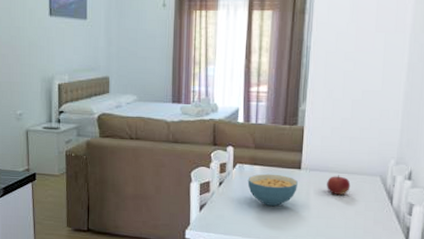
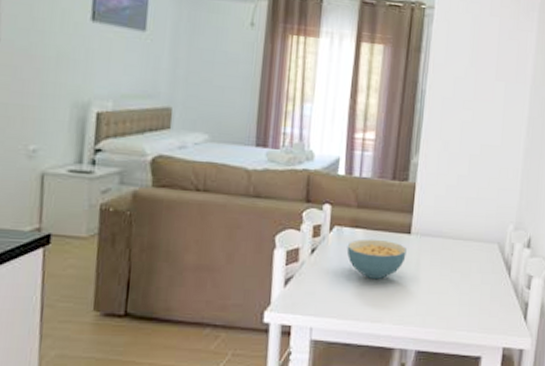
fruit: present [327,175,351,195] -> none [439,241,466,265]

